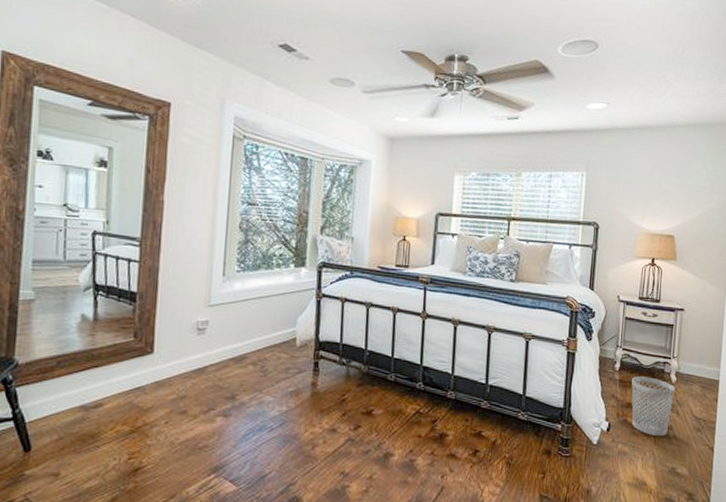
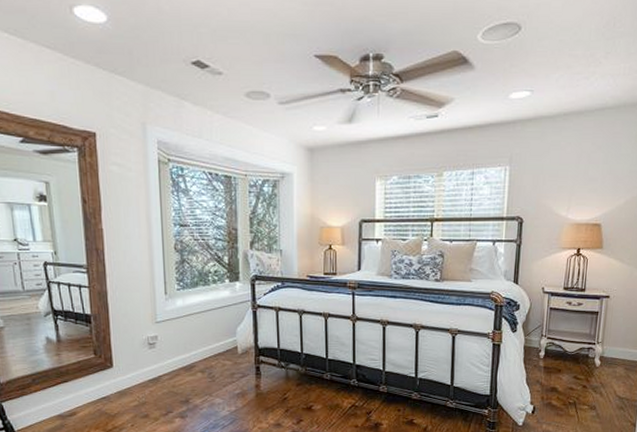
wastebasket: present [631,376,676,436] -> none [555,362,599,415]

